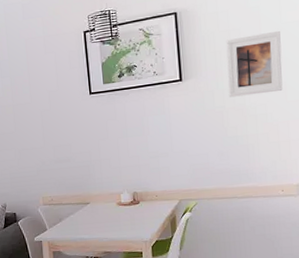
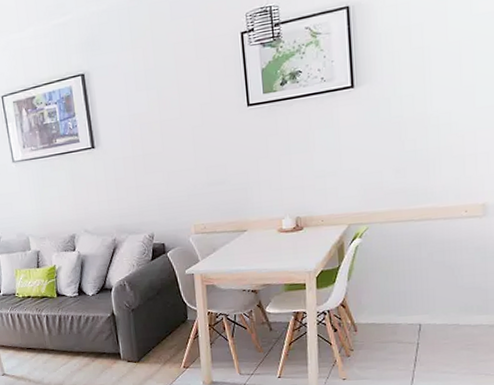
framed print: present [226,30,283,98] -> none [406,24,471,106]

